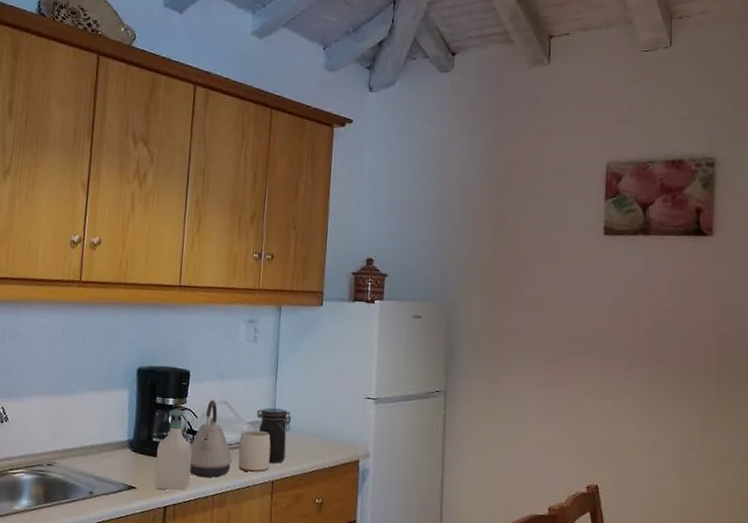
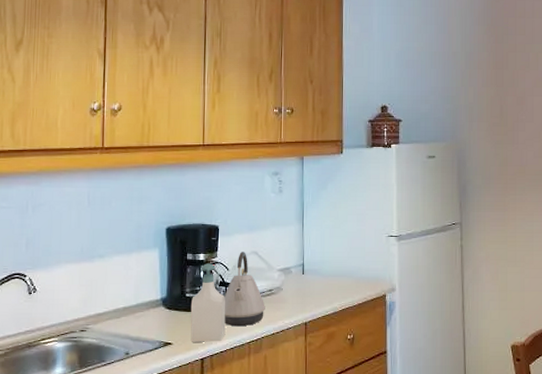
mug: present [238,430,271,473] -> none [271,277,302,317]
jar: present [256,408,292,463] -> none [286,254,320,306]

